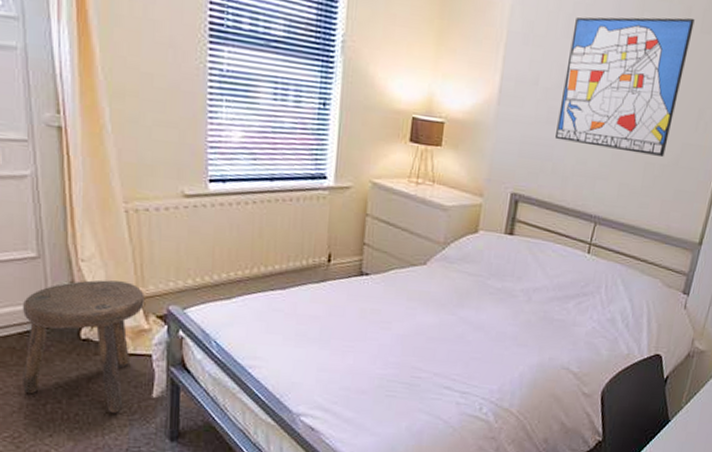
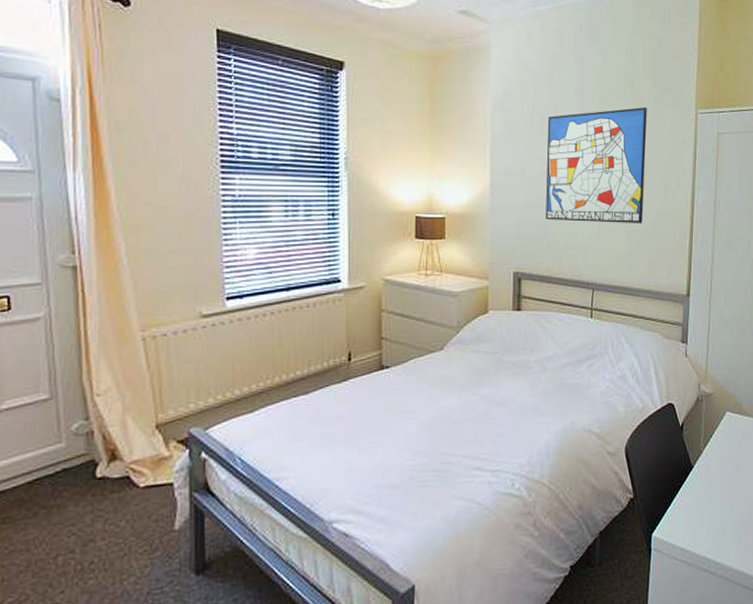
stool: present [22,280,144,413] -> none [31,410,164,554]

